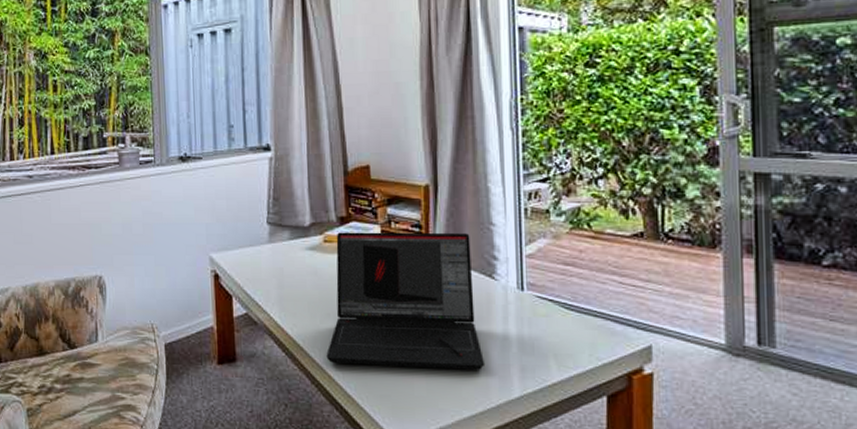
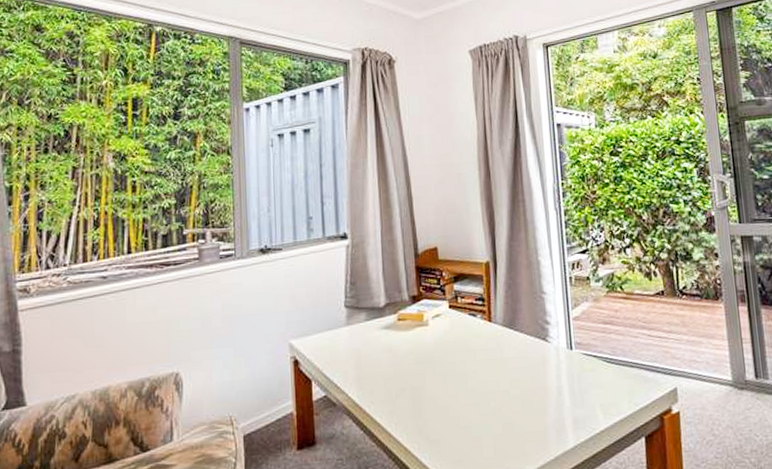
laptop: present [326,232,486,370] -> none [402,303,544,435]

